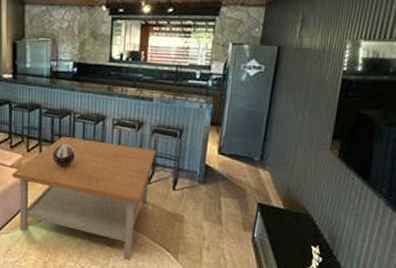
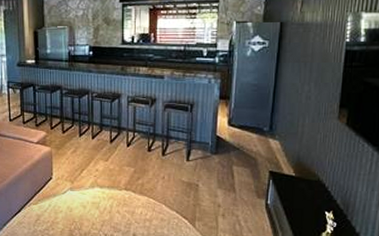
coffee table: present [12,136,156,260] -> none [38,114,169,228]
decorative sphere: present [52,143,75,166] -> none [74,121,94,142]

